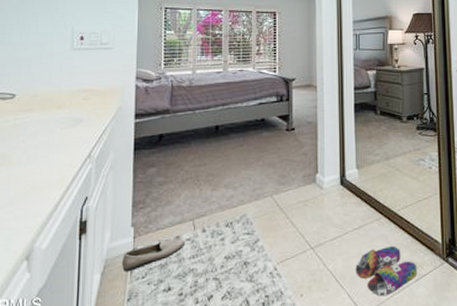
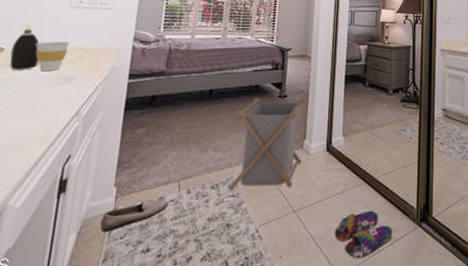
soap dispenser: none [22,69,48,115] -> present [9,24,40,70]
cup: none [44,84,75,116] -> present [35,41,69,72]
laundry basket: none [243,129,315,228] -> present [228,97,306,191]

